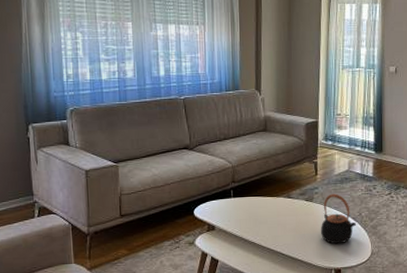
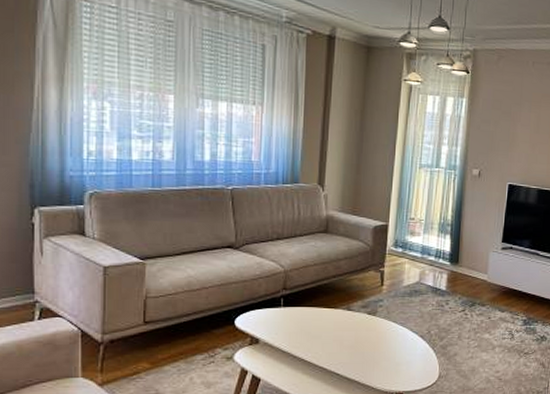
teapot: present [321,193,356,244] -> none [383,307,424,365]

